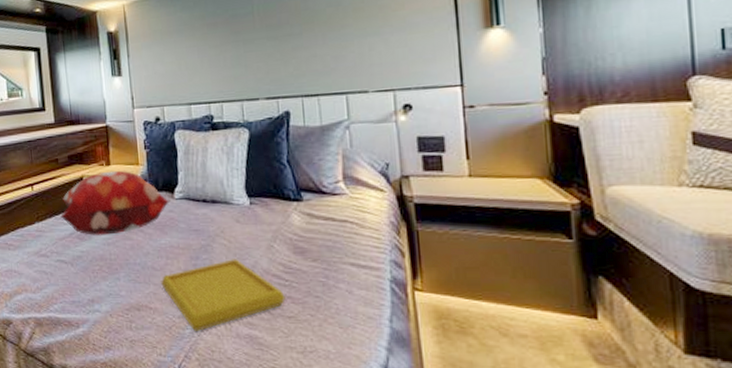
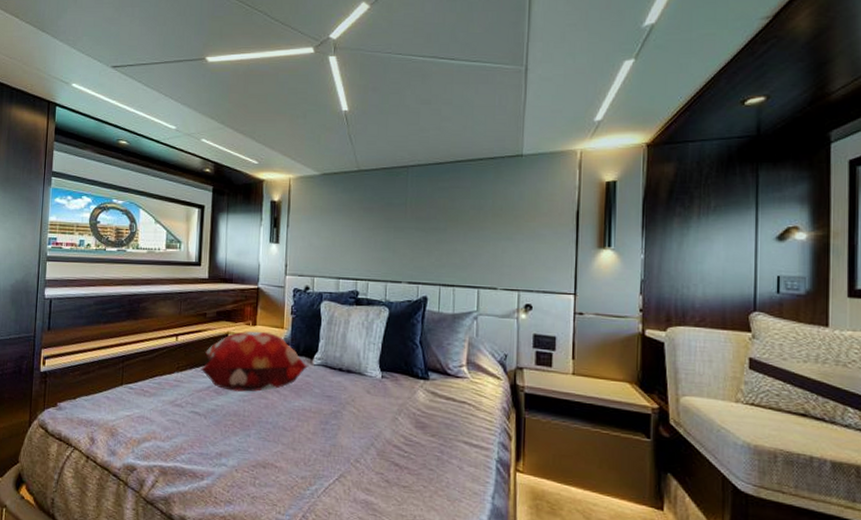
serving tray: present [161,259,286,331] -> none [289,427,403,493]

